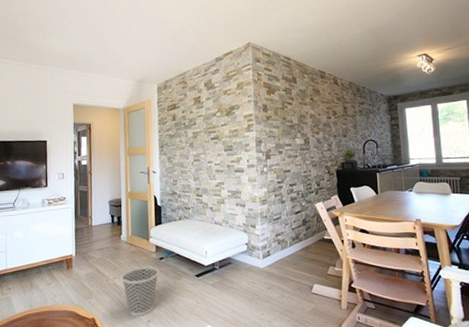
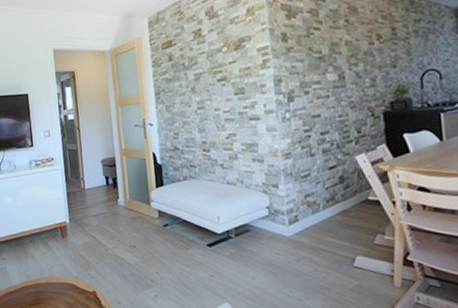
wastebasket: present [121,266,159,317] -> none [122,234,164,291]

